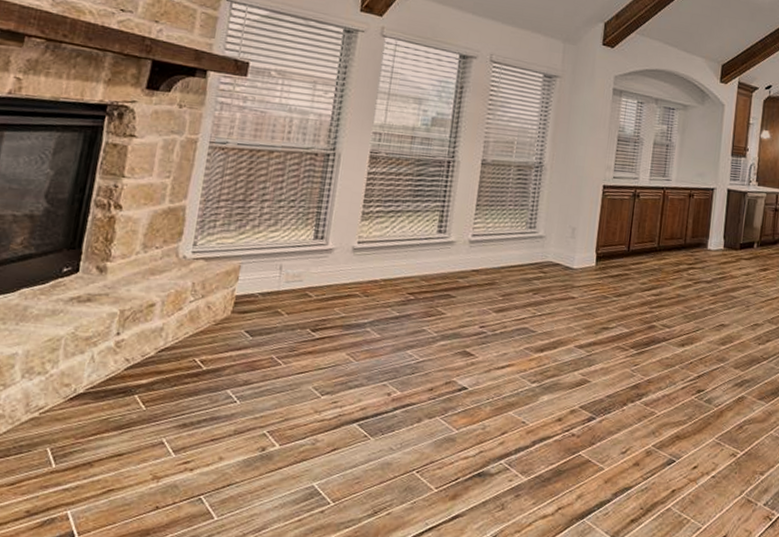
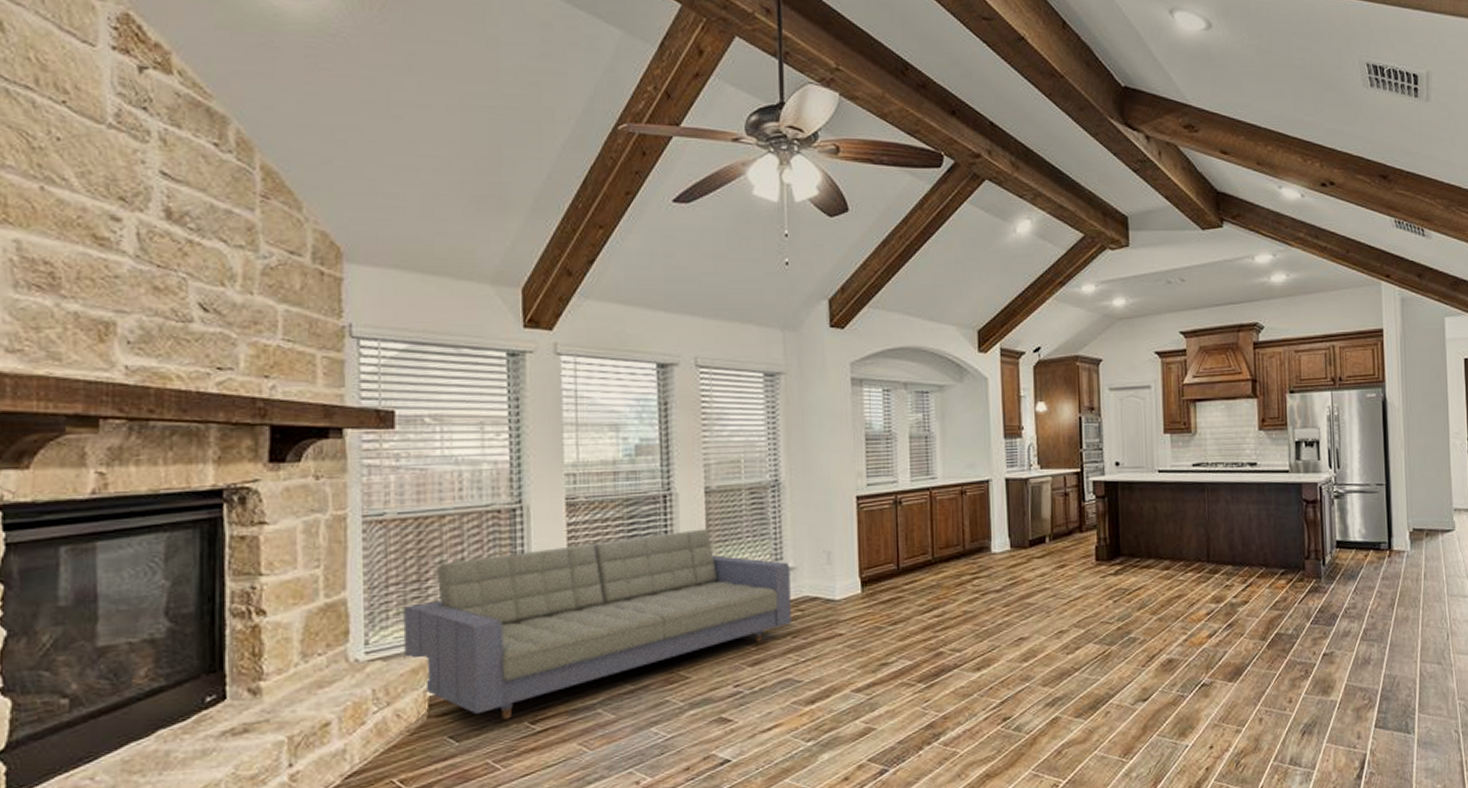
sofa: none [221,189,541,324] -> present [403,529,791,719]

